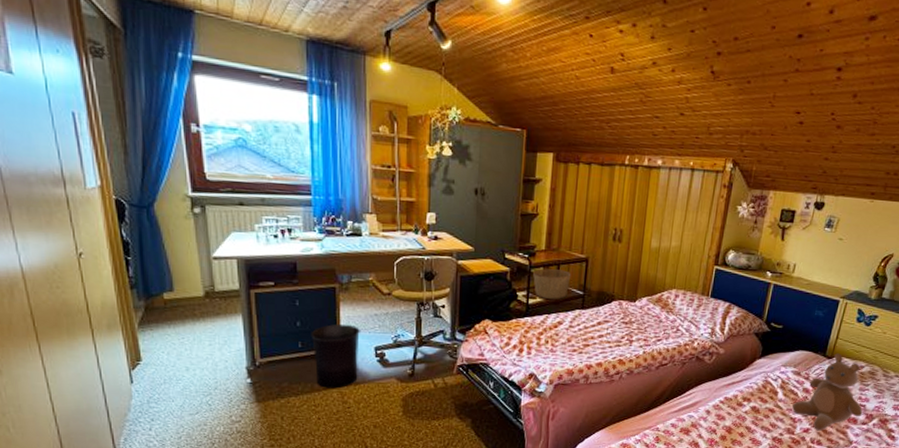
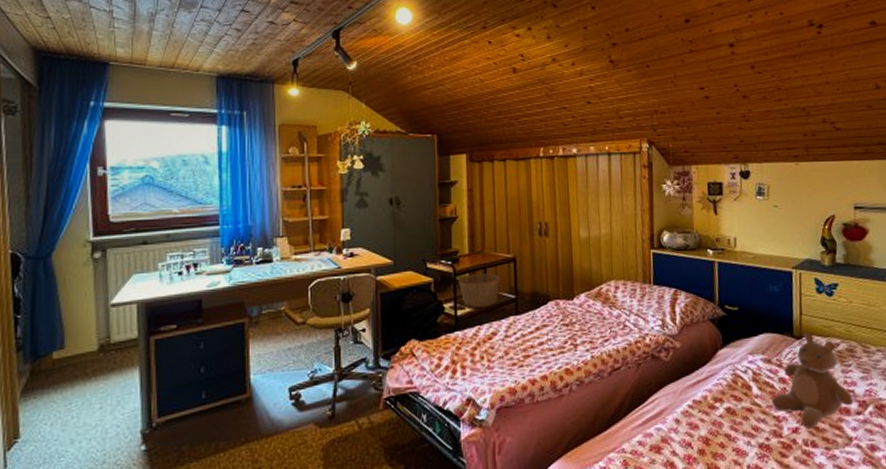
waste bin: present [310,323,360,389] -> none [216,364,272,446]

